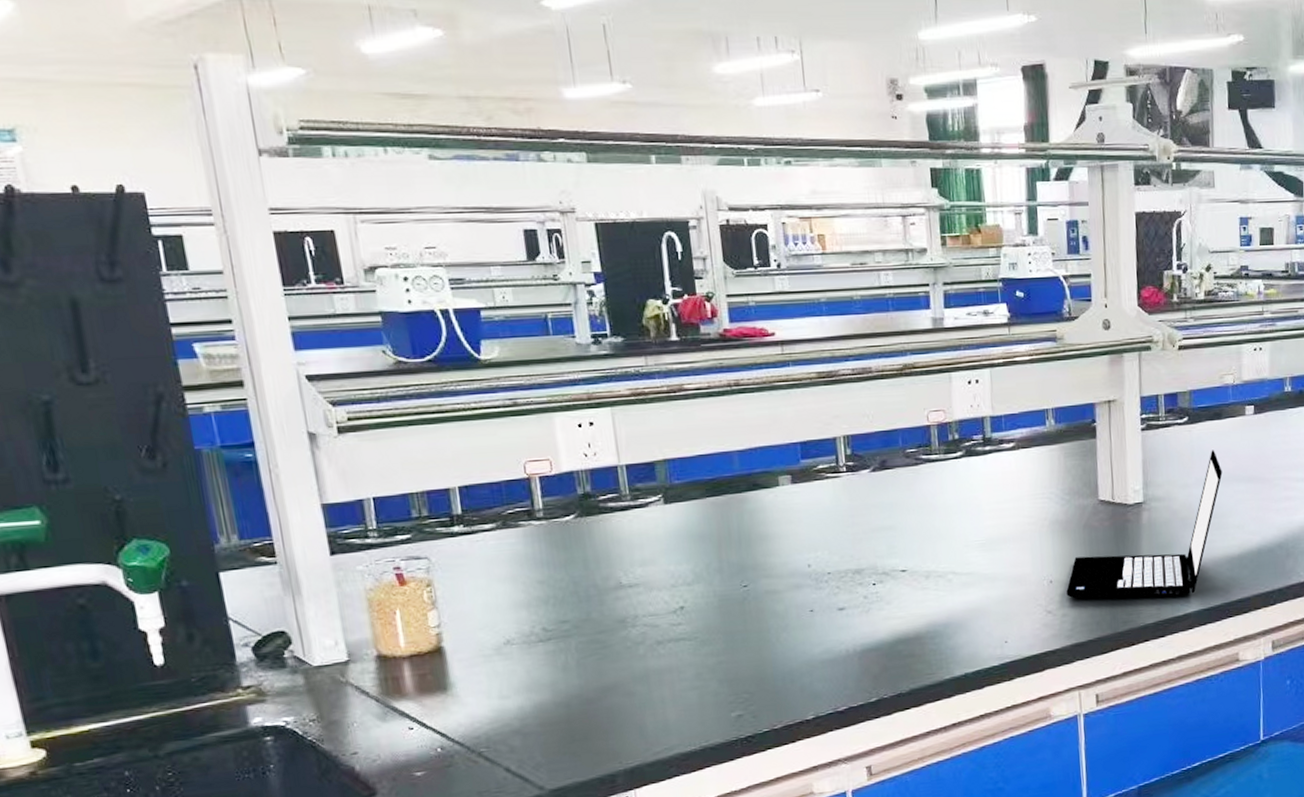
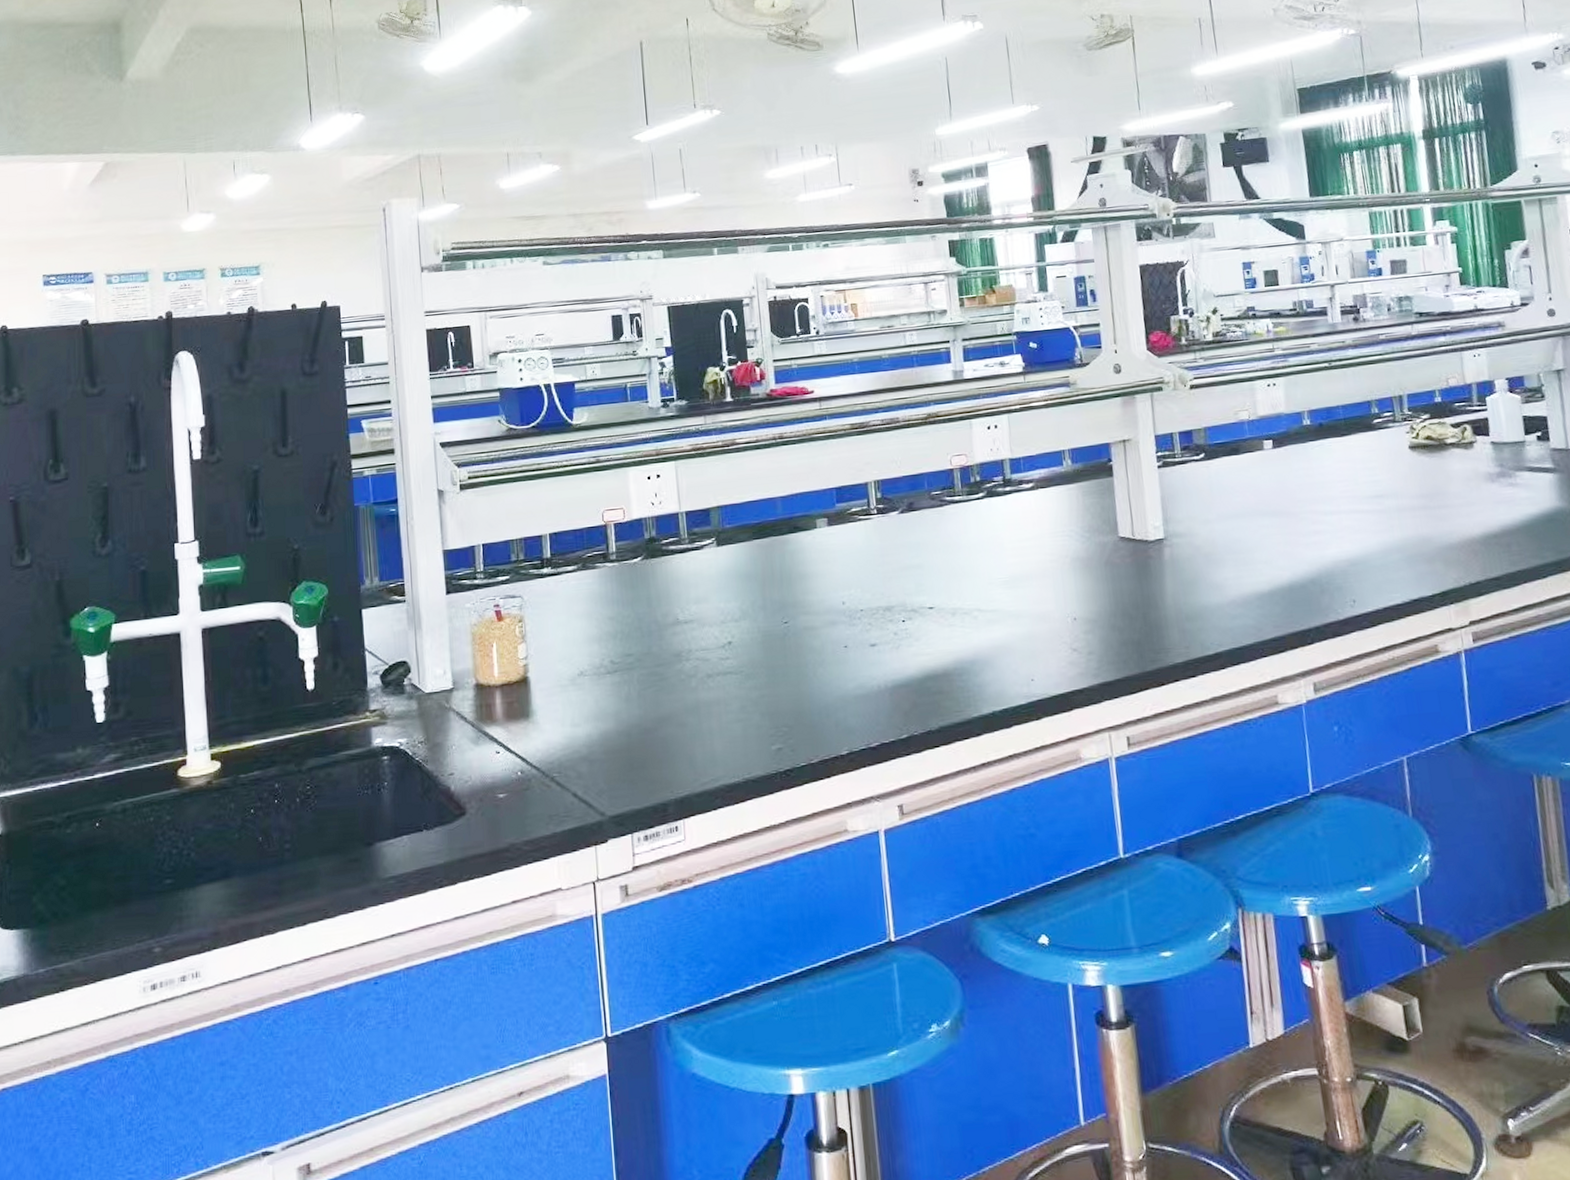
laptop computer: present [1066,450,1223,599] -> none [1090,485,1245,636]

